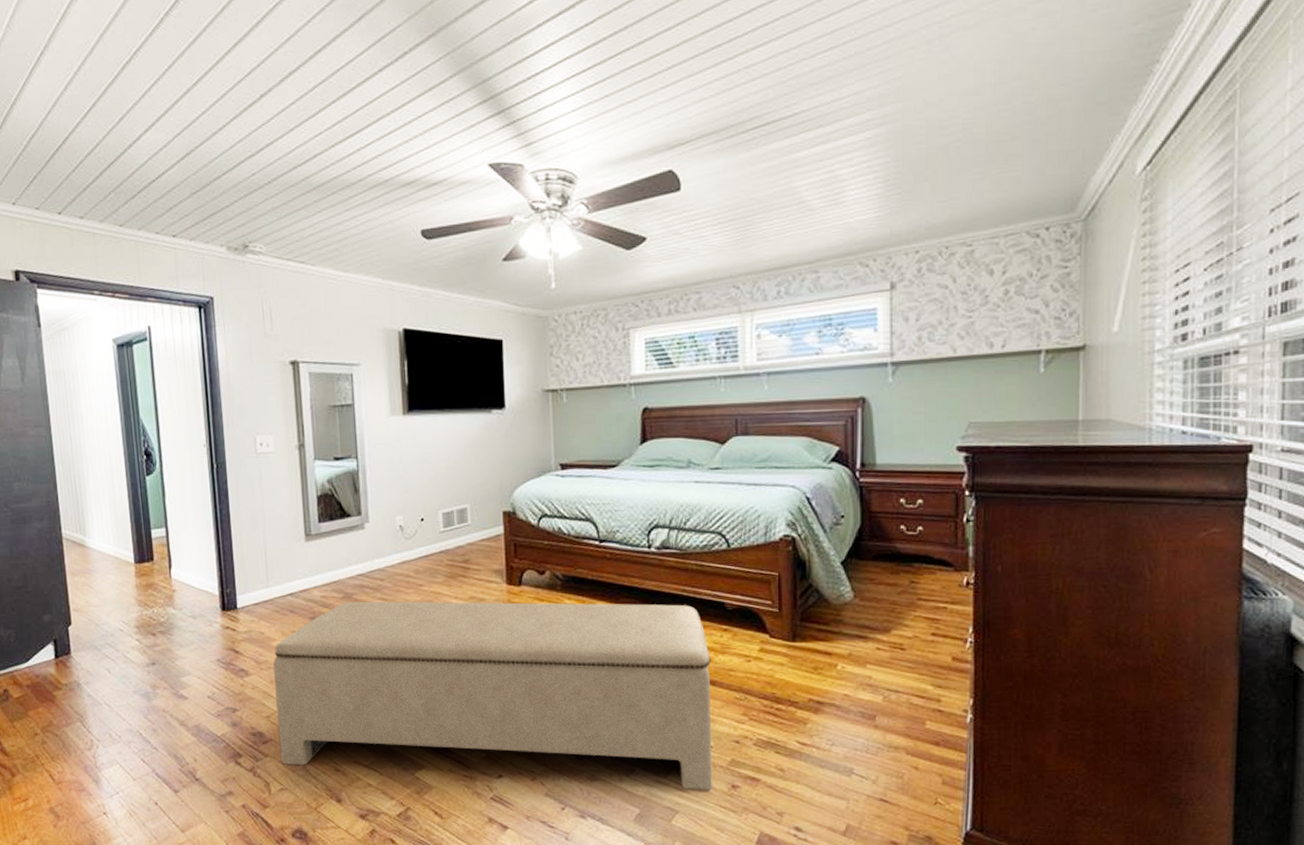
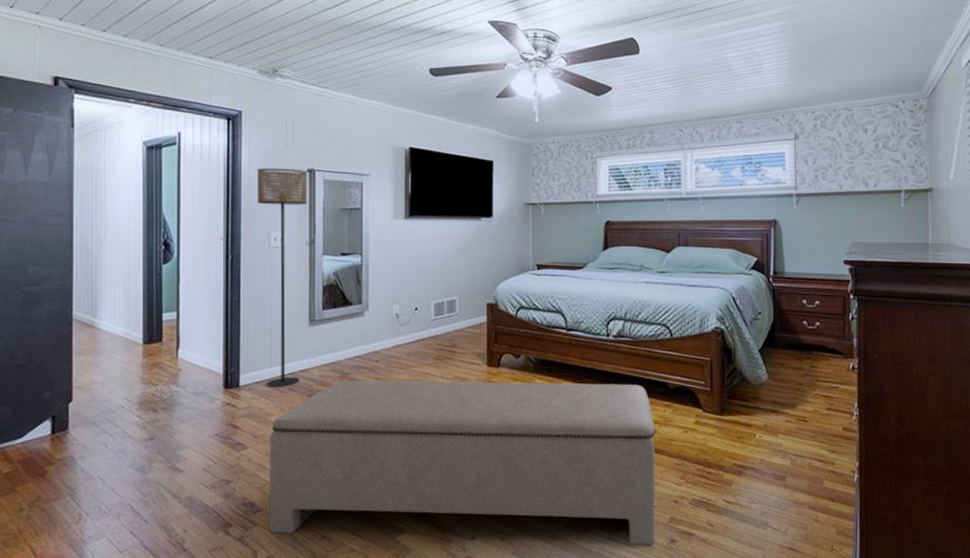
floor lamp: none [236,361,300,609] -> present [257,168,307,387]

